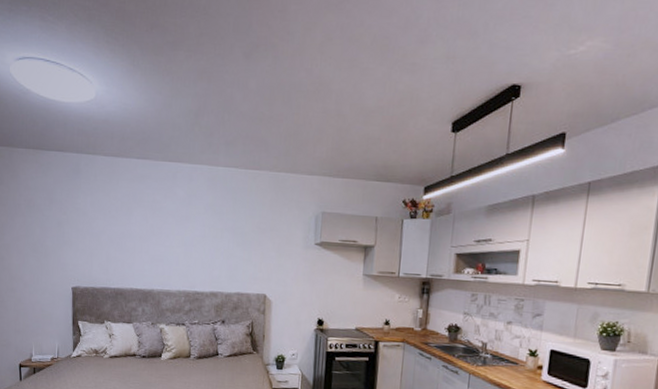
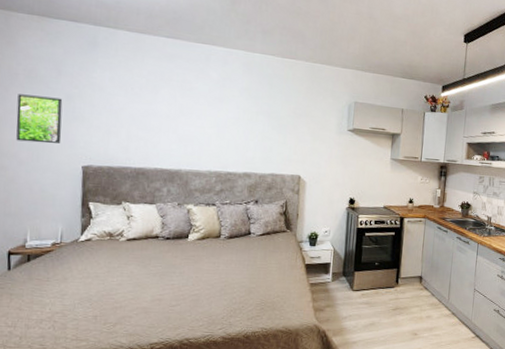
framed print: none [21,222,55,267] -> present [16,94,63,144]

